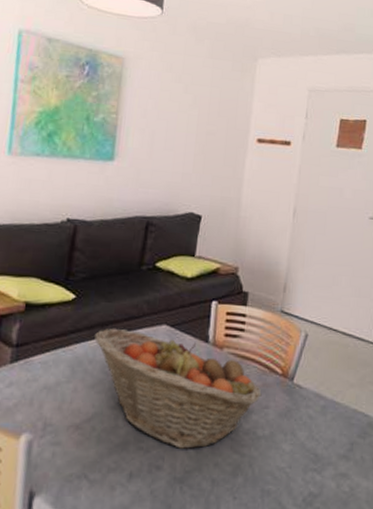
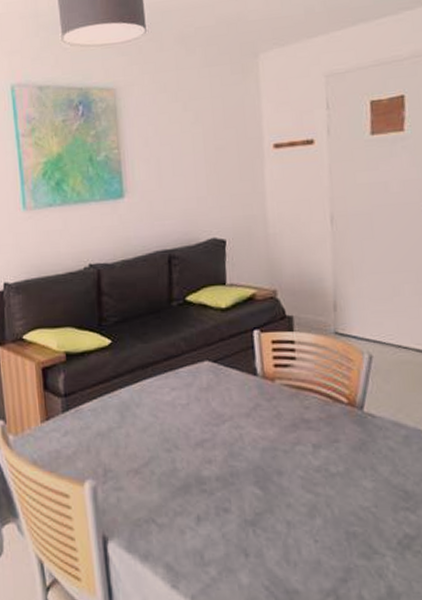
fruit basket: present [94,328,262,449] -> none [137,369,328,490]

